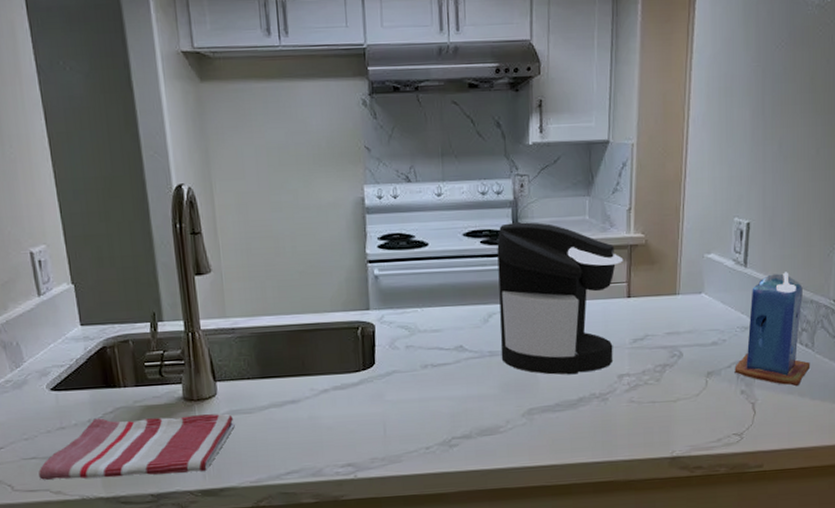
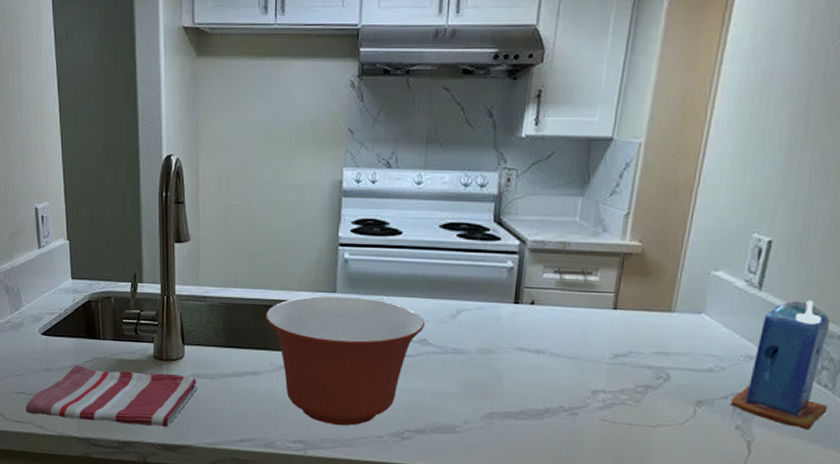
mixing bowl: none [300,311,459,443] -> present [265,295,425,426]
coffee maker: present [497,222,624,375] -> none [465,218,614,384]

